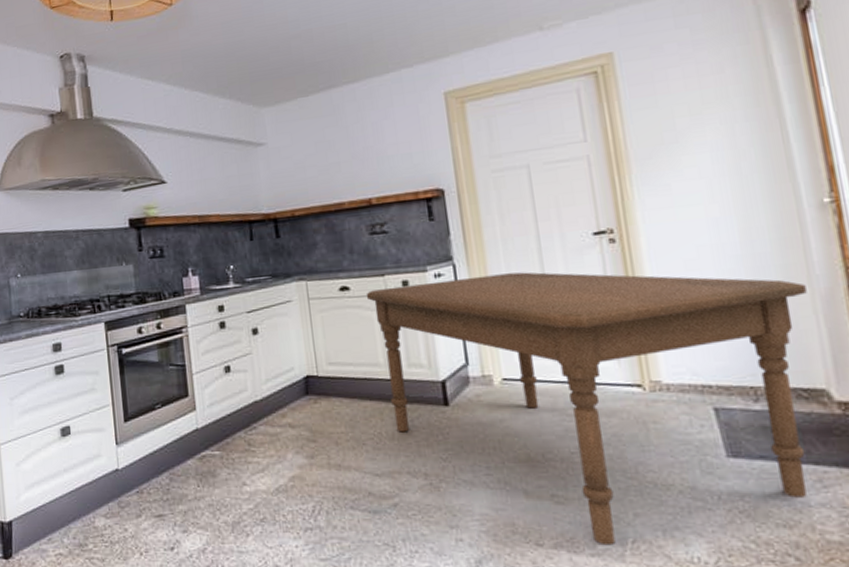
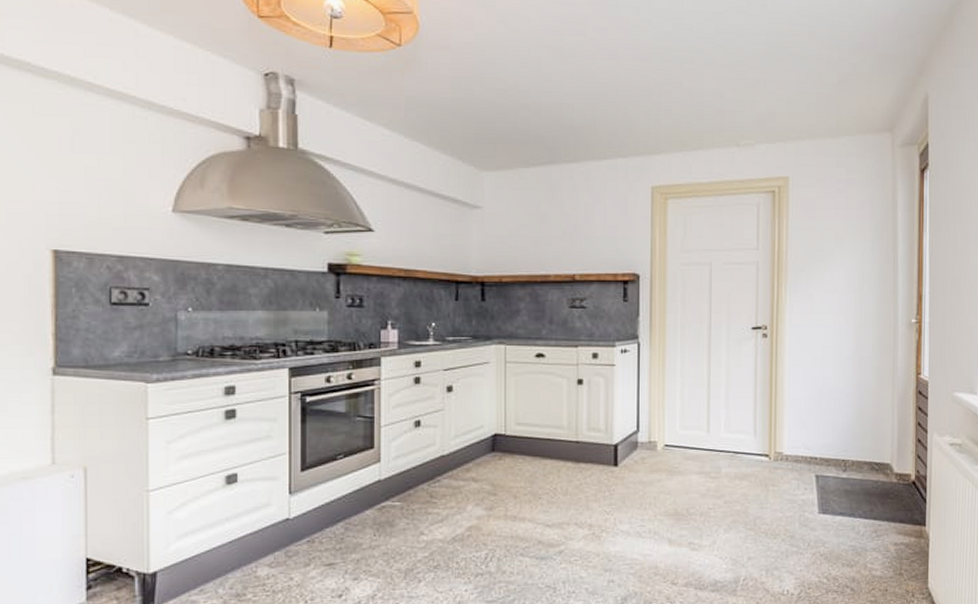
dining table: present [366,272,807,546] -> none [559,355,890,583]

